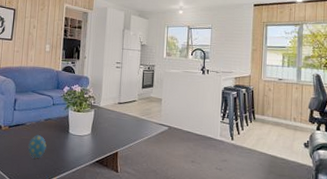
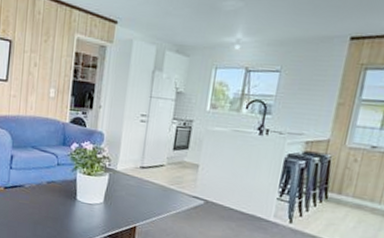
decorative egg: present [27,135,47,159] -> none [26,199,49,227]

